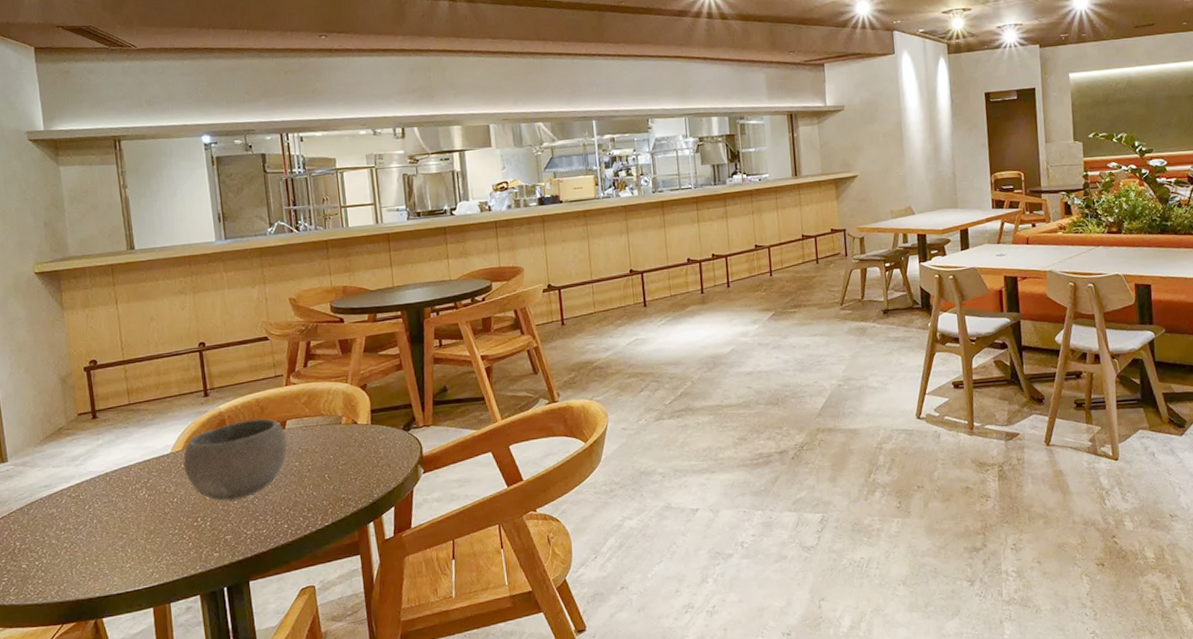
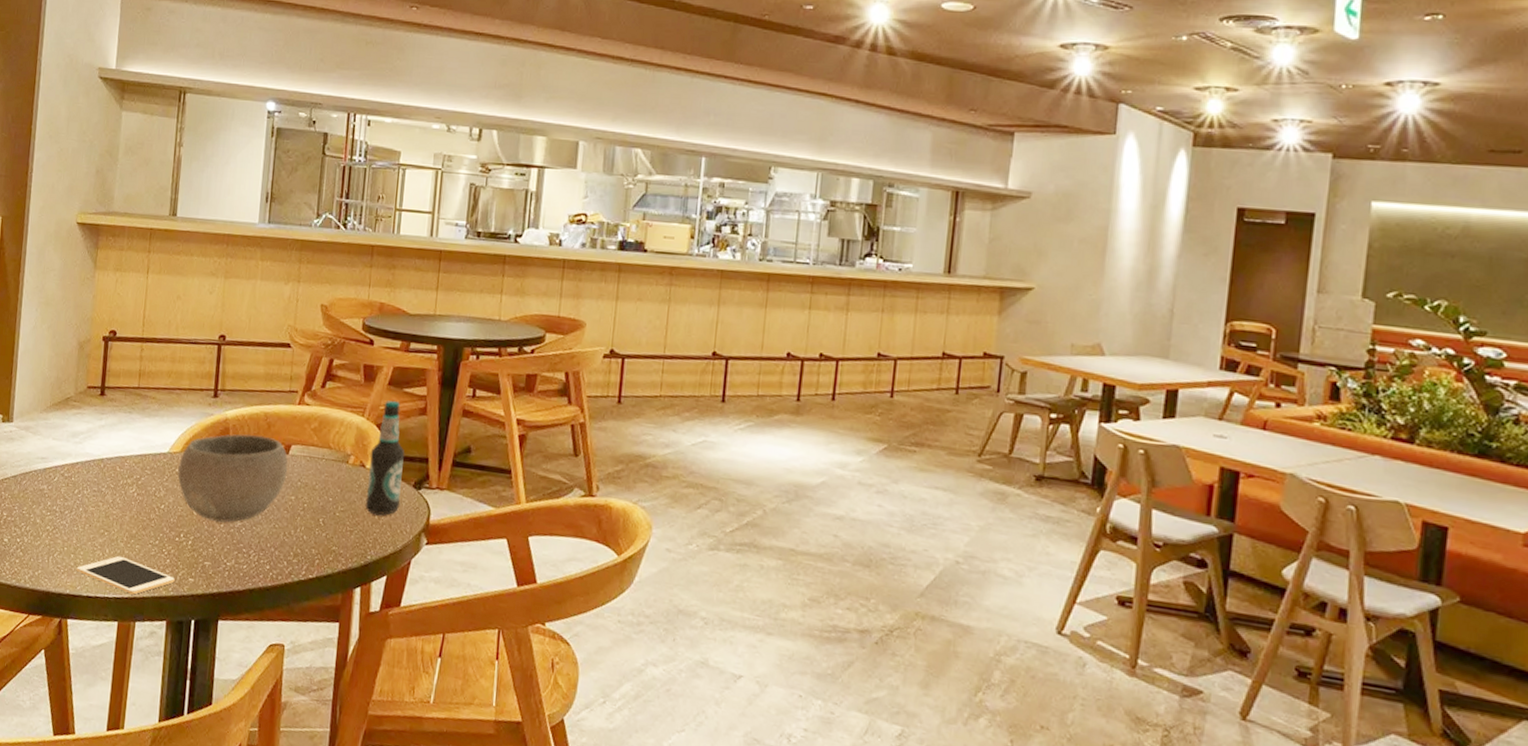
cell phone: none [102,551,201,582] -> present [76,555,175,595]
bottle: none [359,363,395,460] -> present [365,400,405,515]

